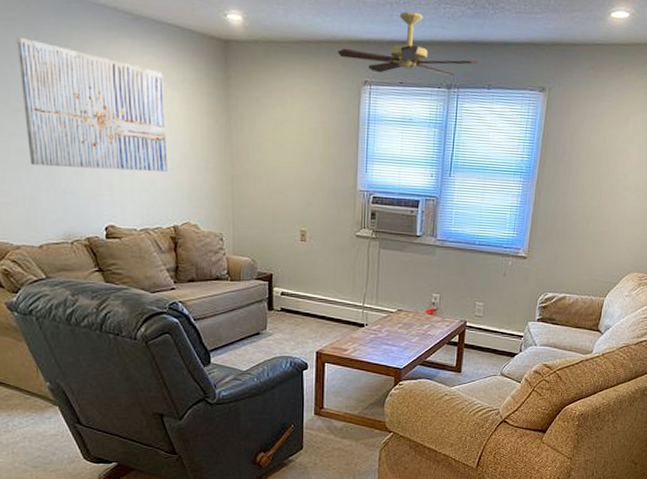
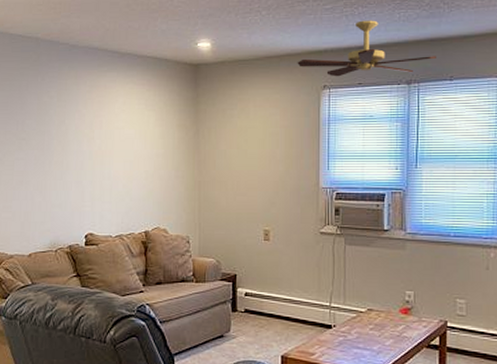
wall art: present [16,37,168,172] -> none [27,81,142,184]

